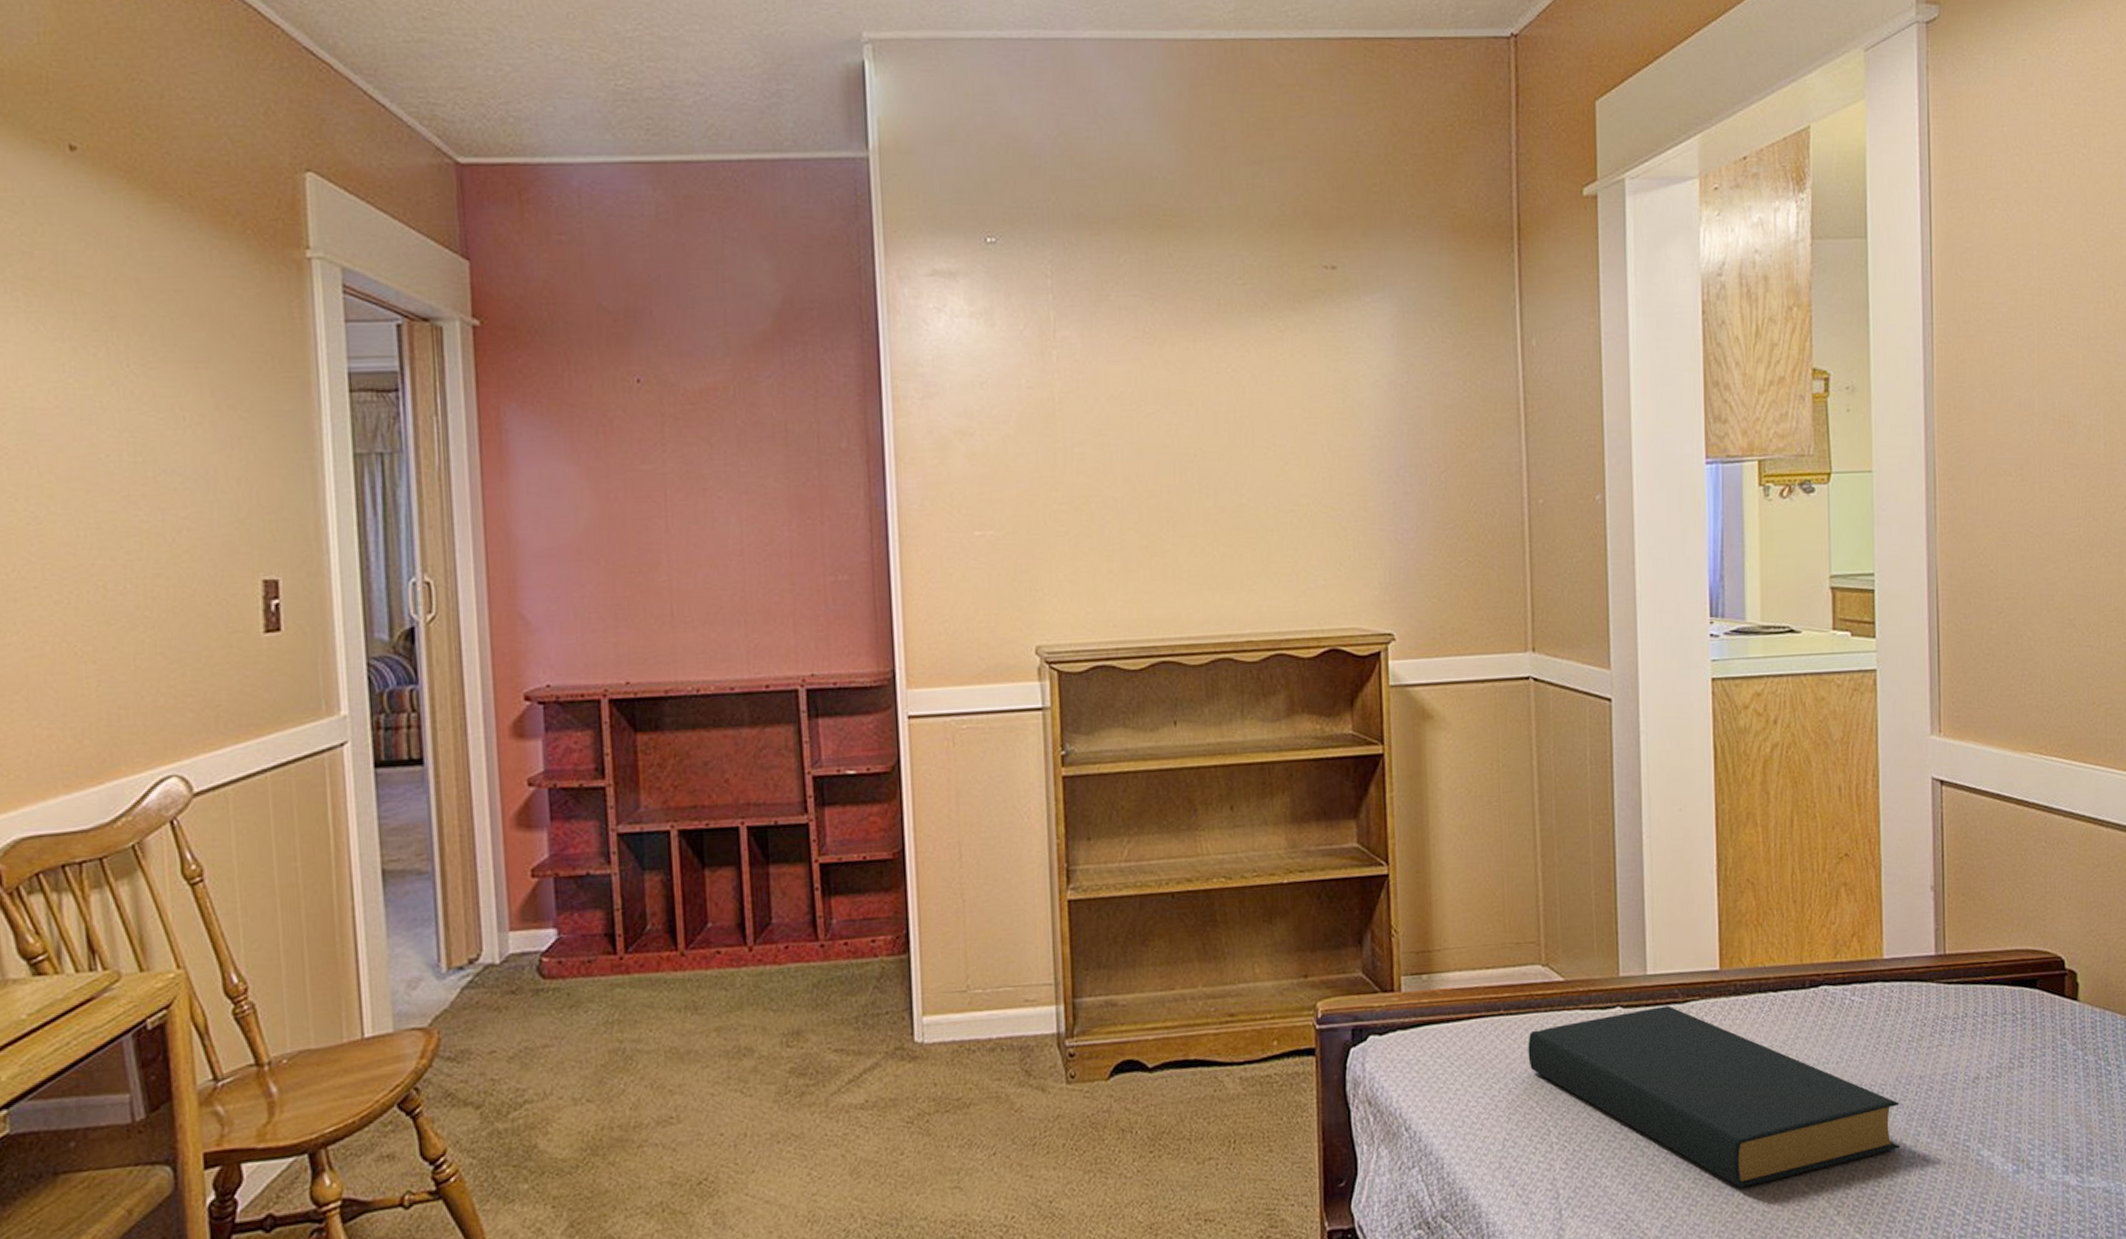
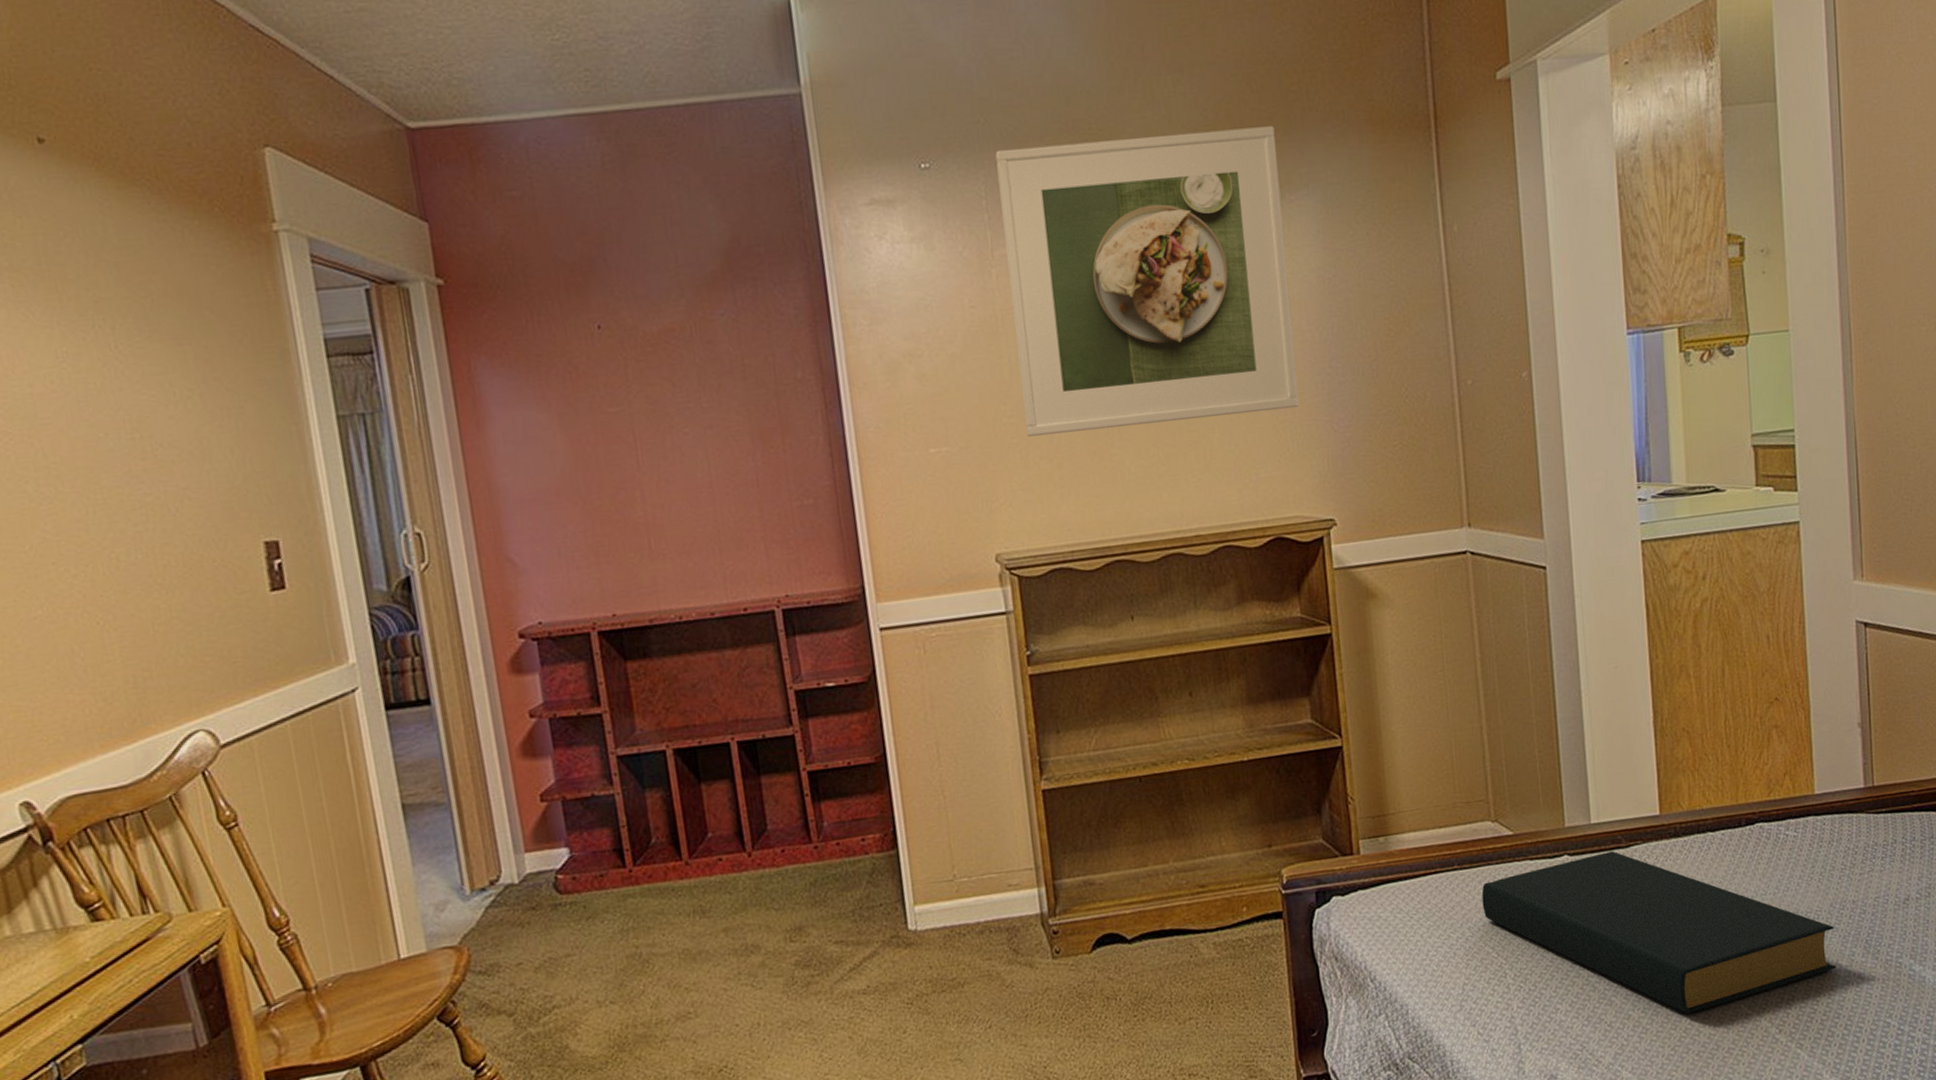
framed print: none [1064,226,1363,526] -> present [995,126,1300,436]

